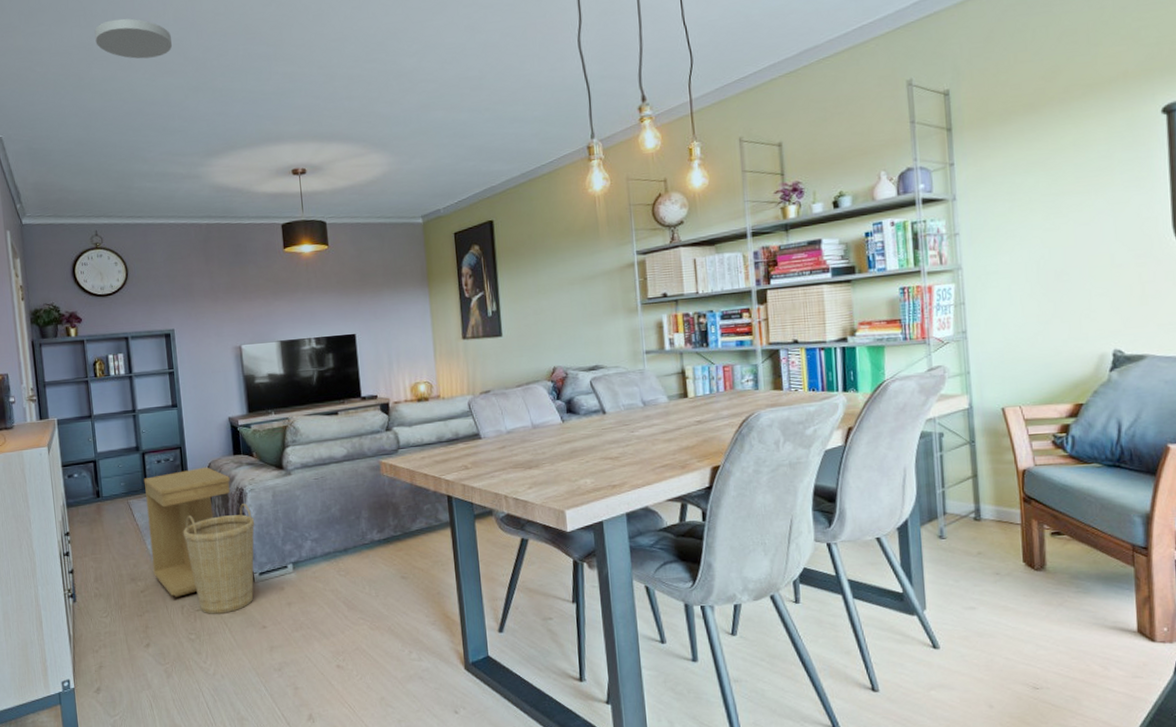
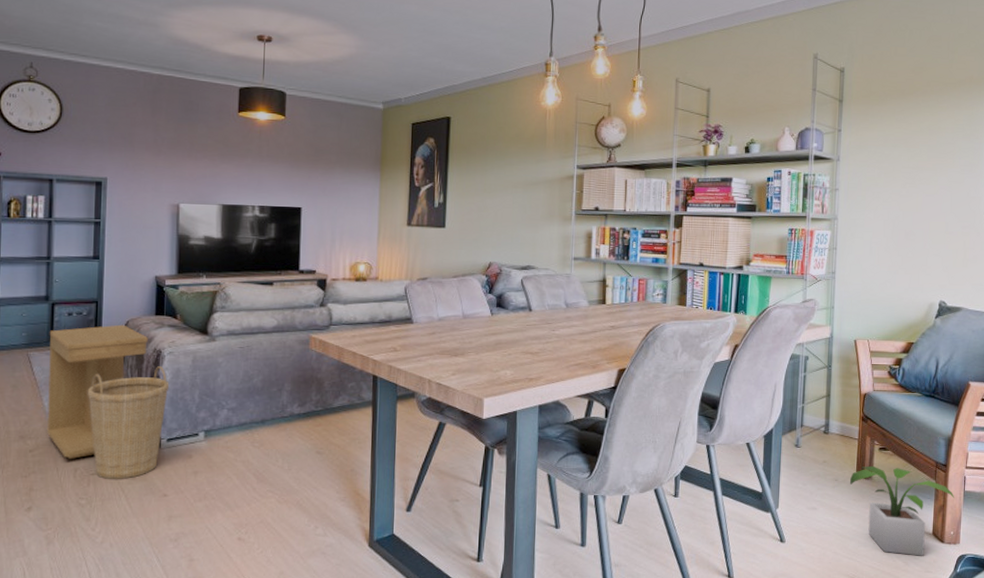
potted plant: none [1016,554,1165,659] -> present [850,465,955,556]

